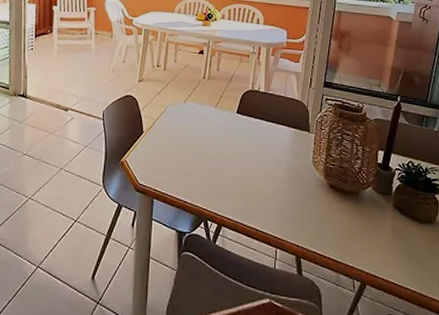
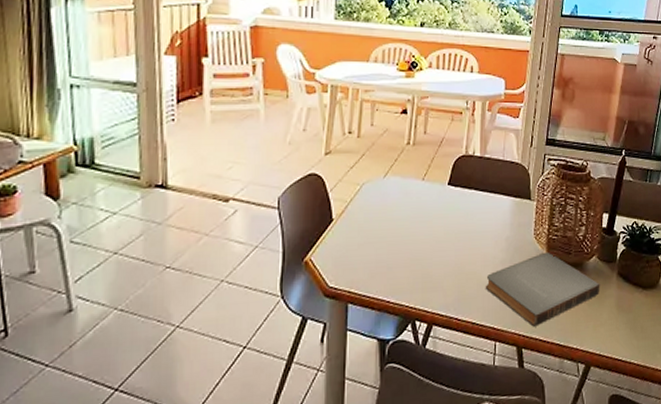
book: none [269,178,376,241] -> present [486,252,600,327]

